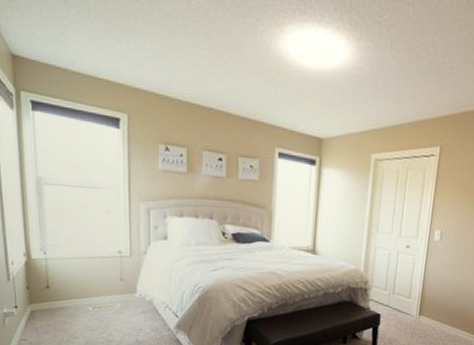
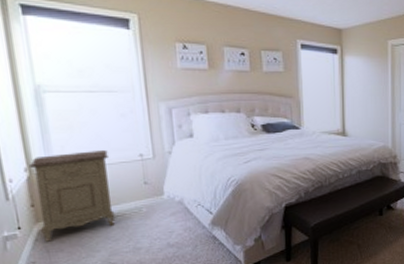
nightstand: none [27,243,94,323] -> present [28,150,116,242]

